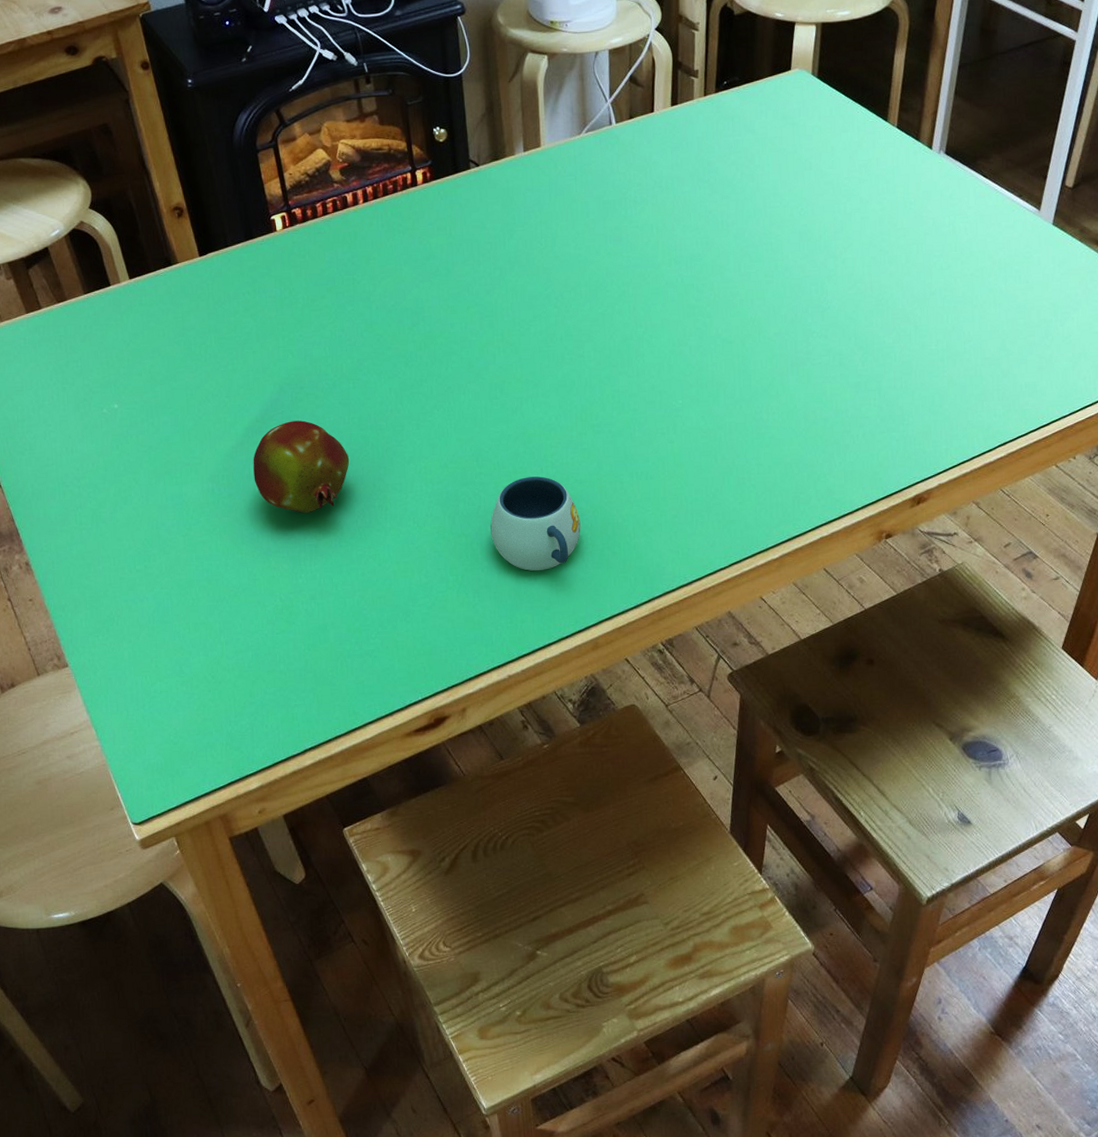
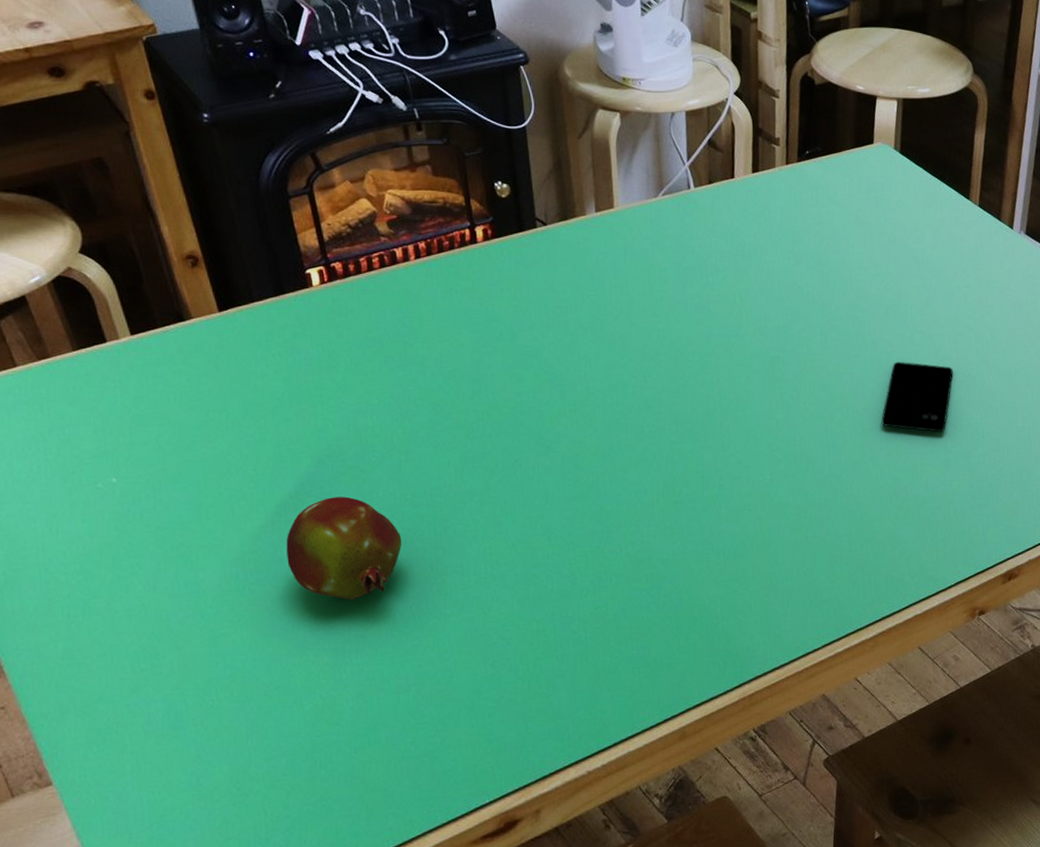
mug: present [490,476,581,571] -> none [565,556,665,658]
smartphone: none [792,286,866,357] -> present [881,361,953,432]

